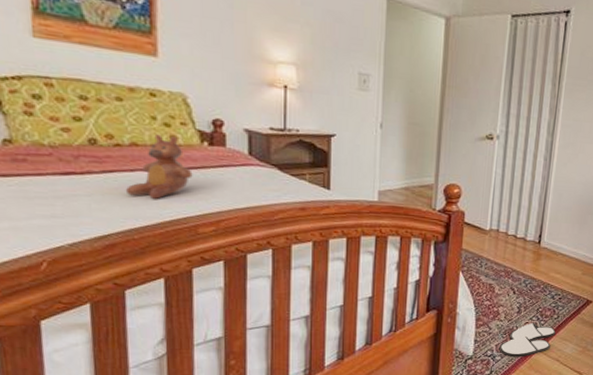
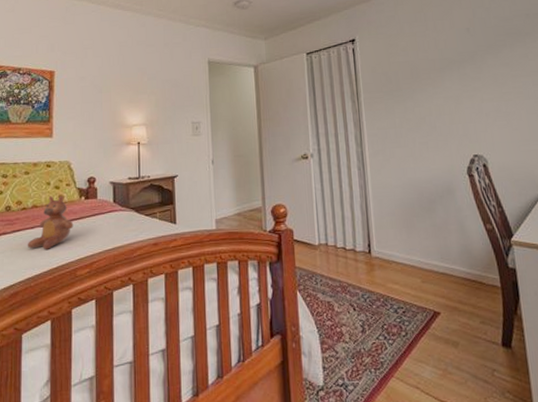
slippers: present [499,322,556,357] -> none [349,342,408,385]

